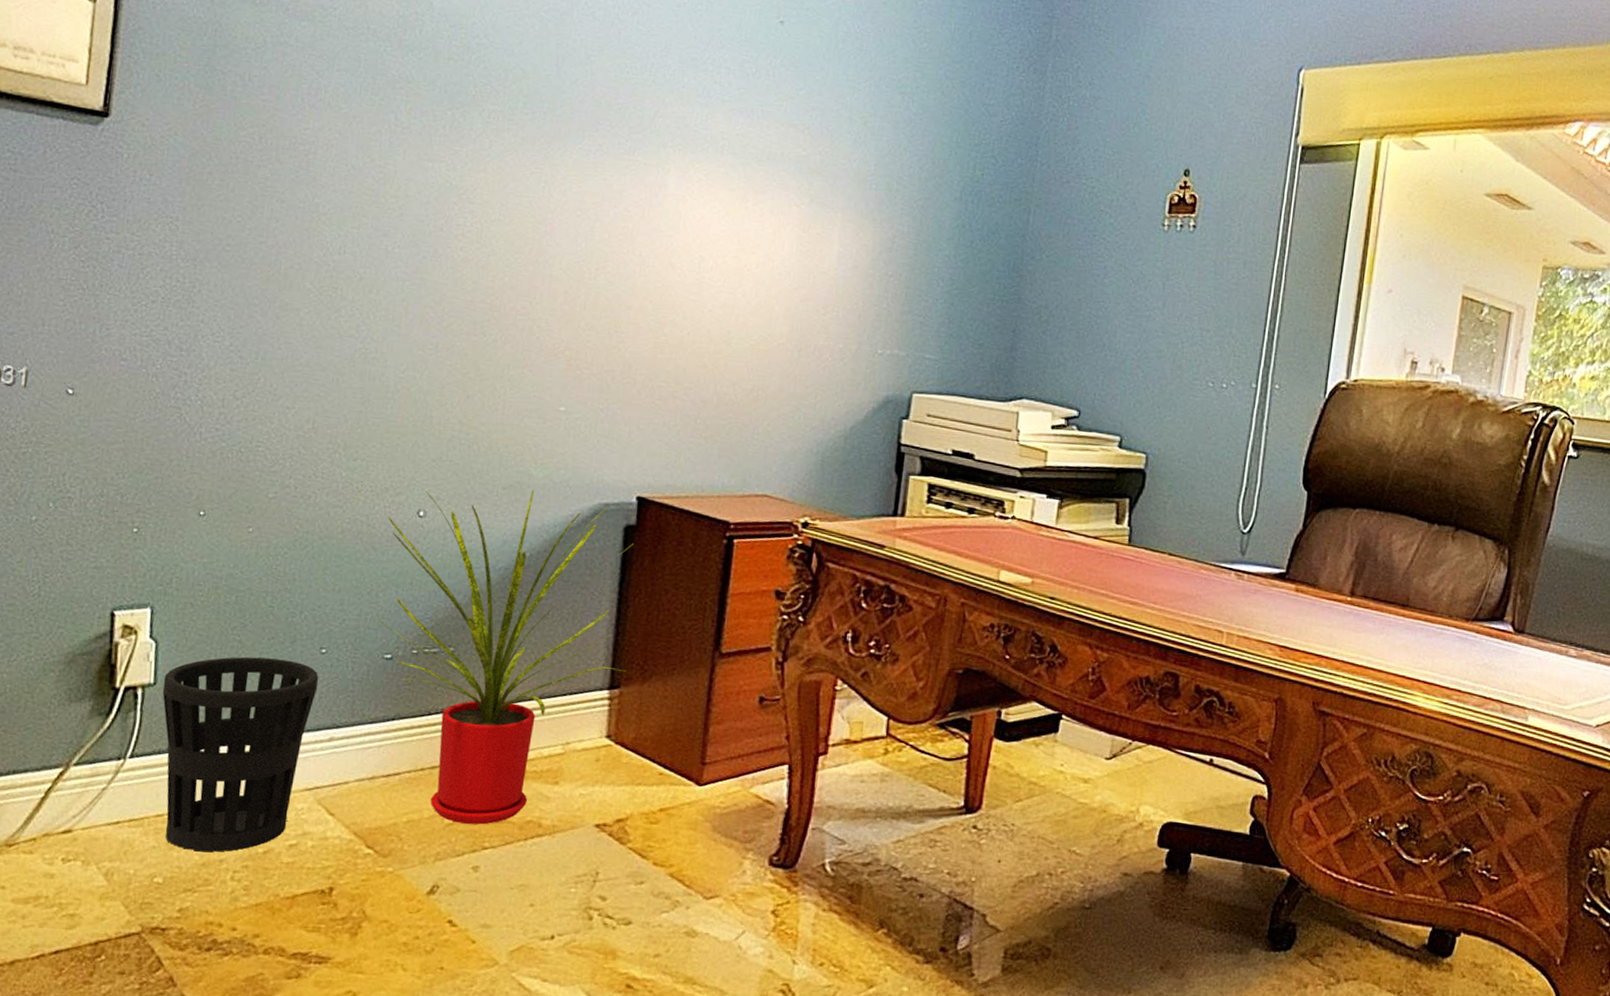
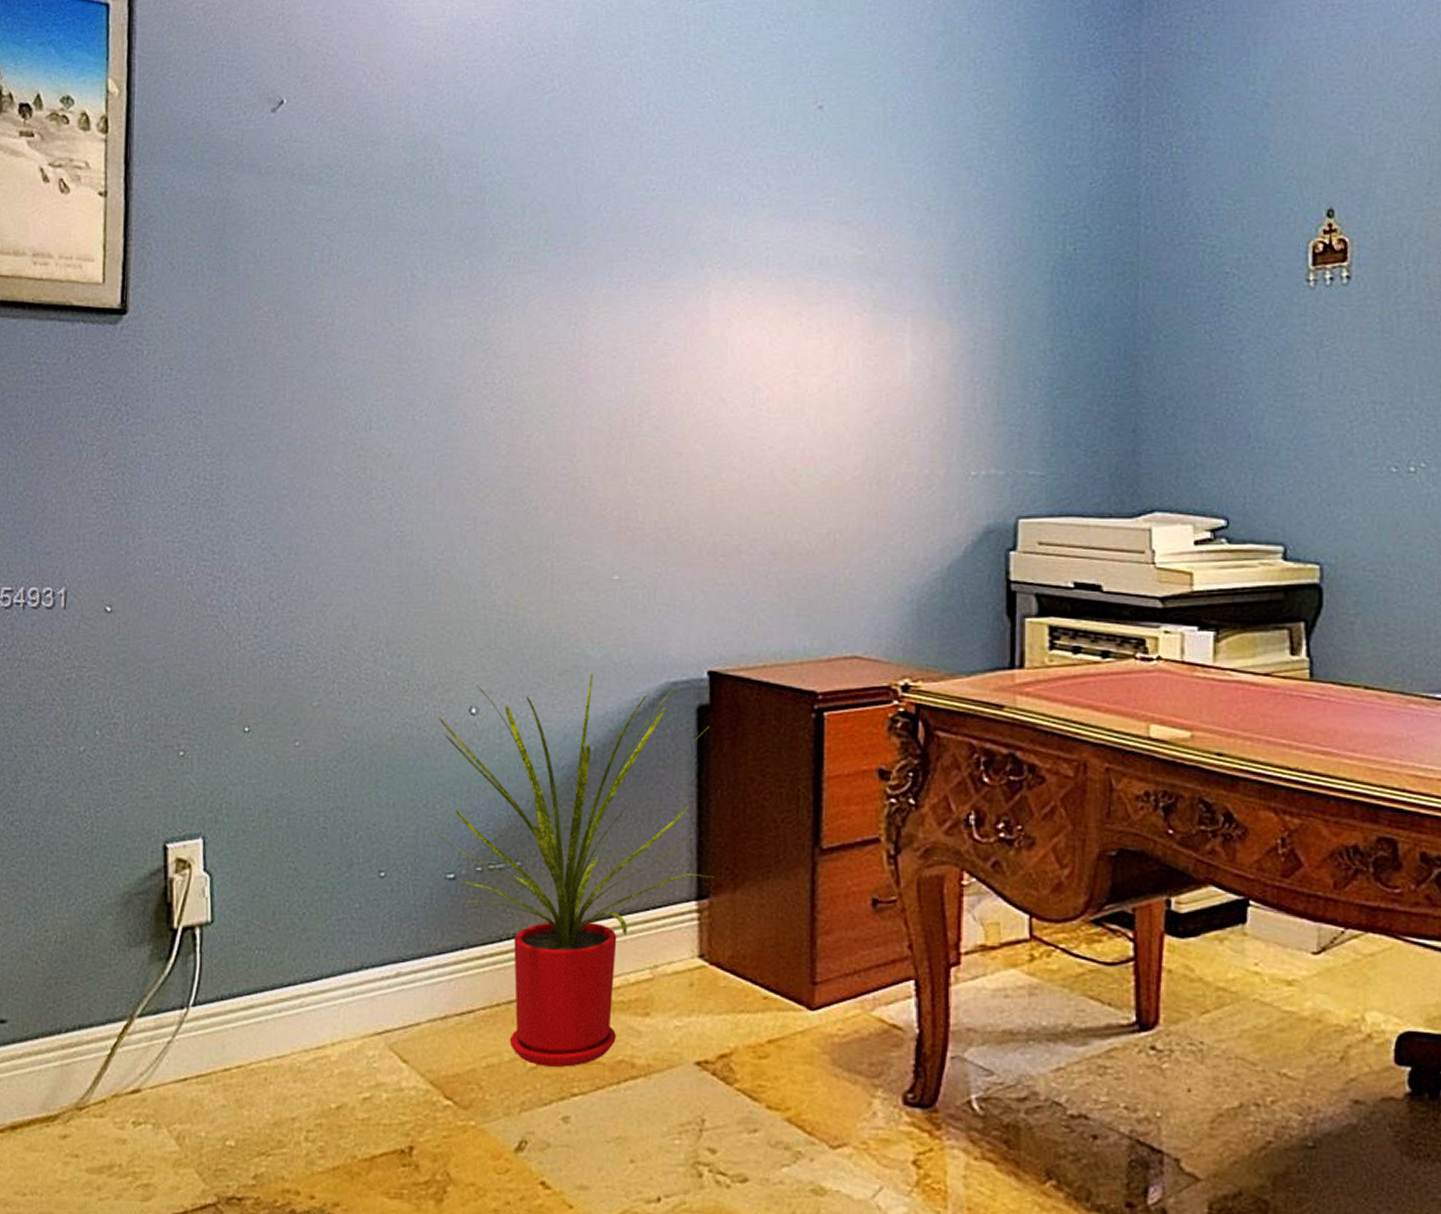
wastebasket: present [162,656,319,852] -> none [220,886,380,1109]

